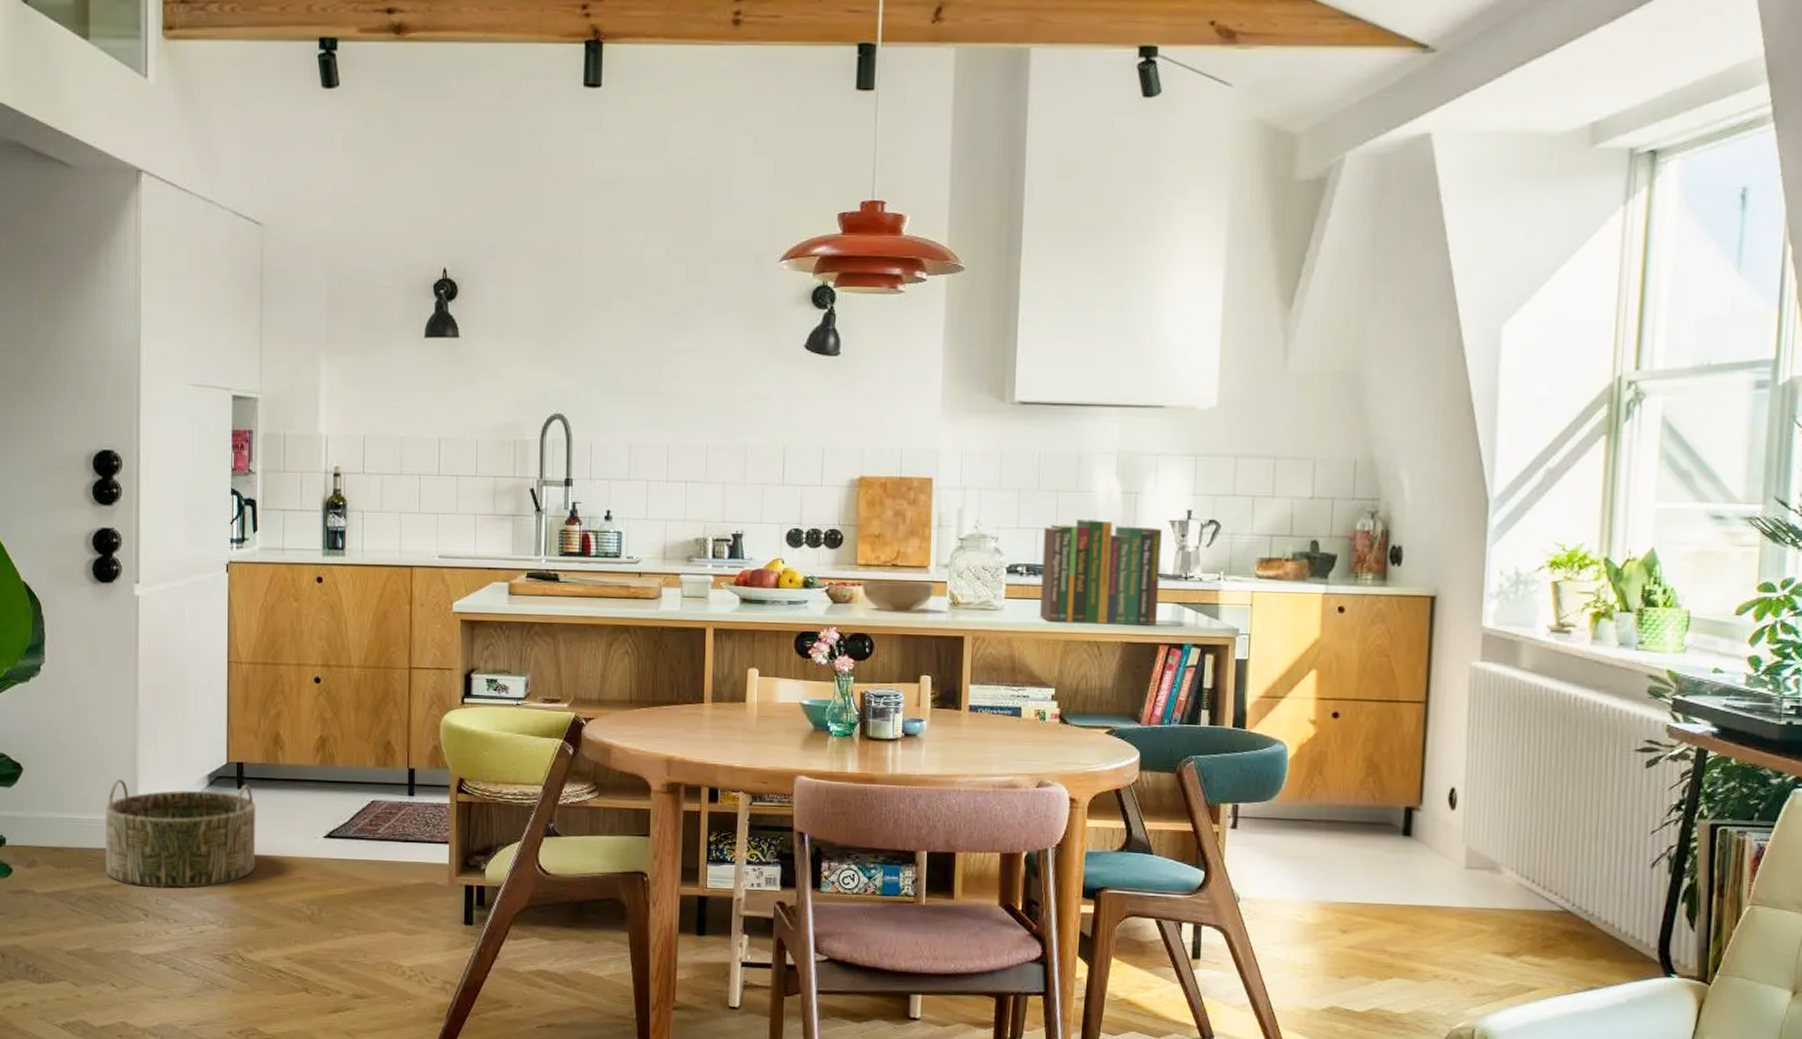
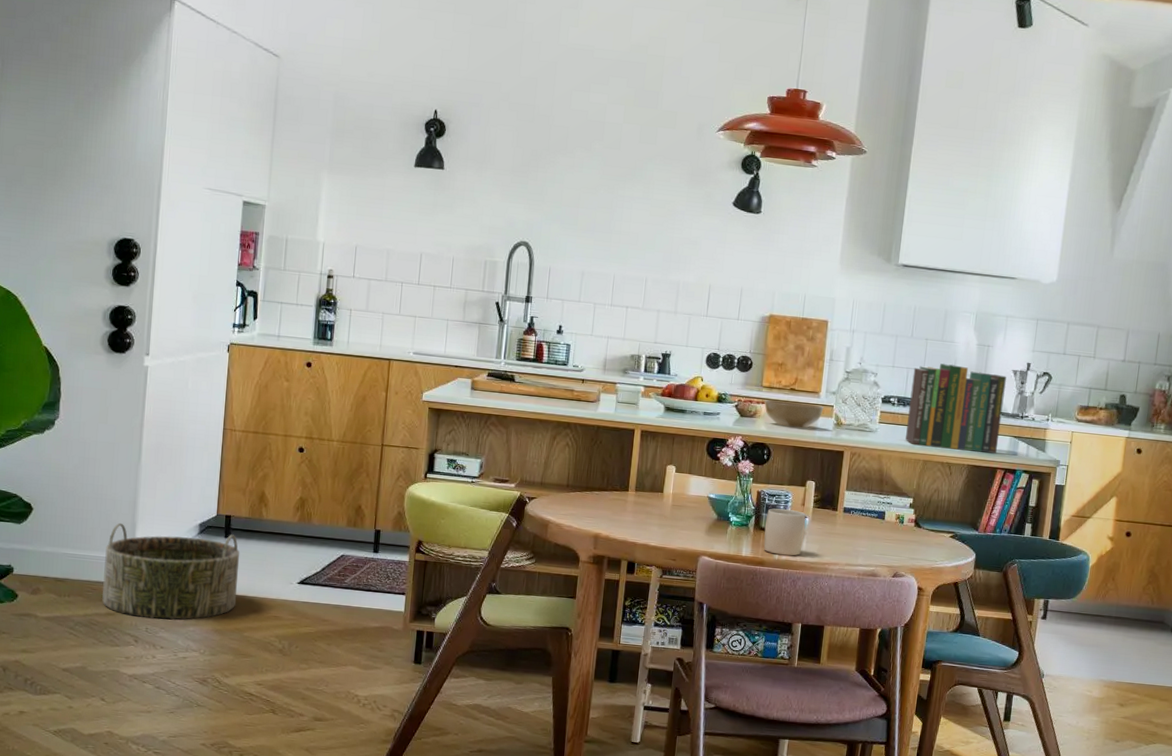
mug: none [872,712,923,769] -> present [763,508,806,556]

